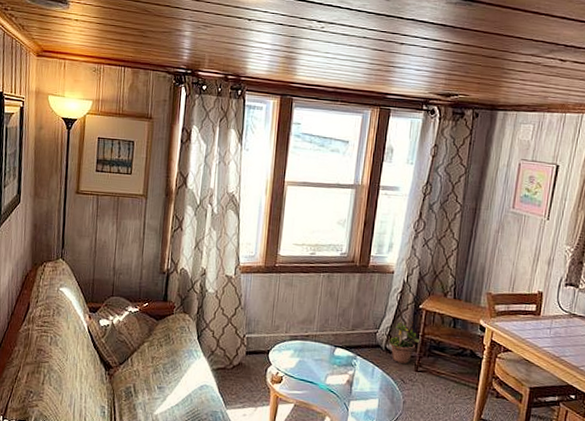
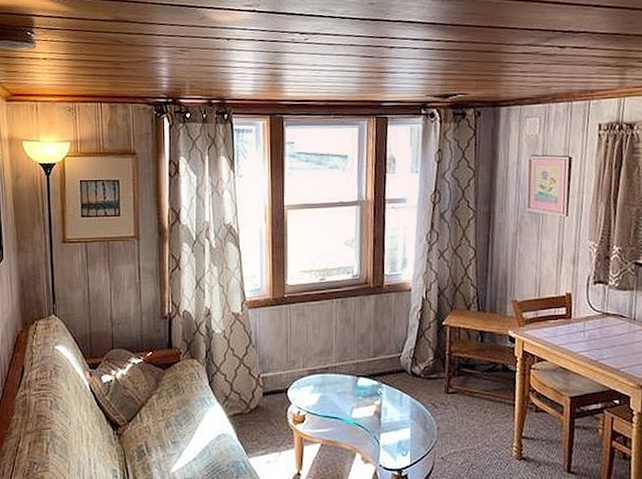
potted plant: present [388,322,420,364] -> none [414,340,448,386]

